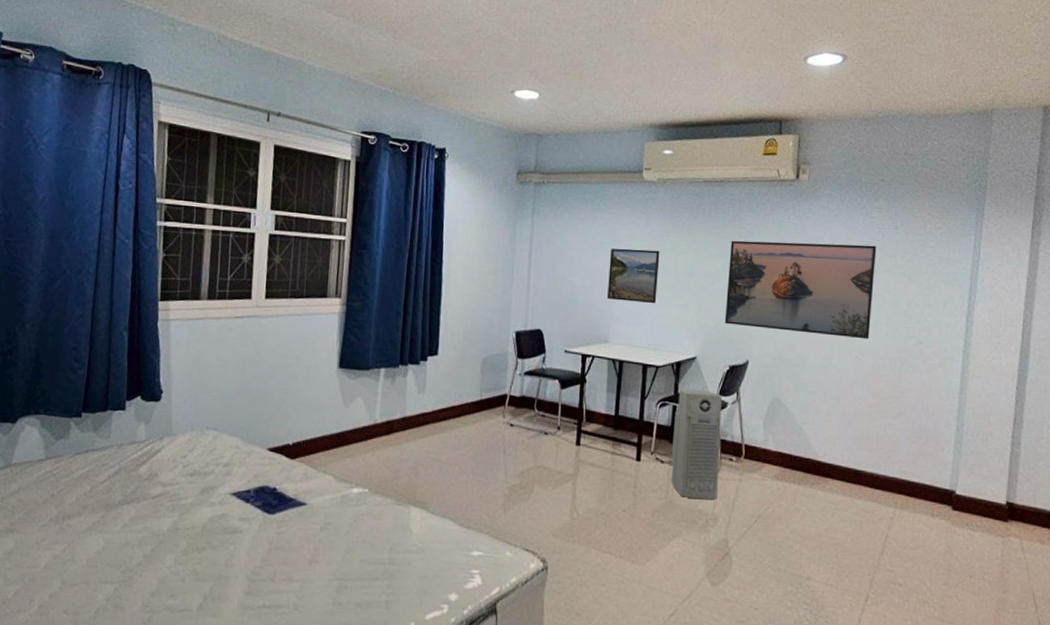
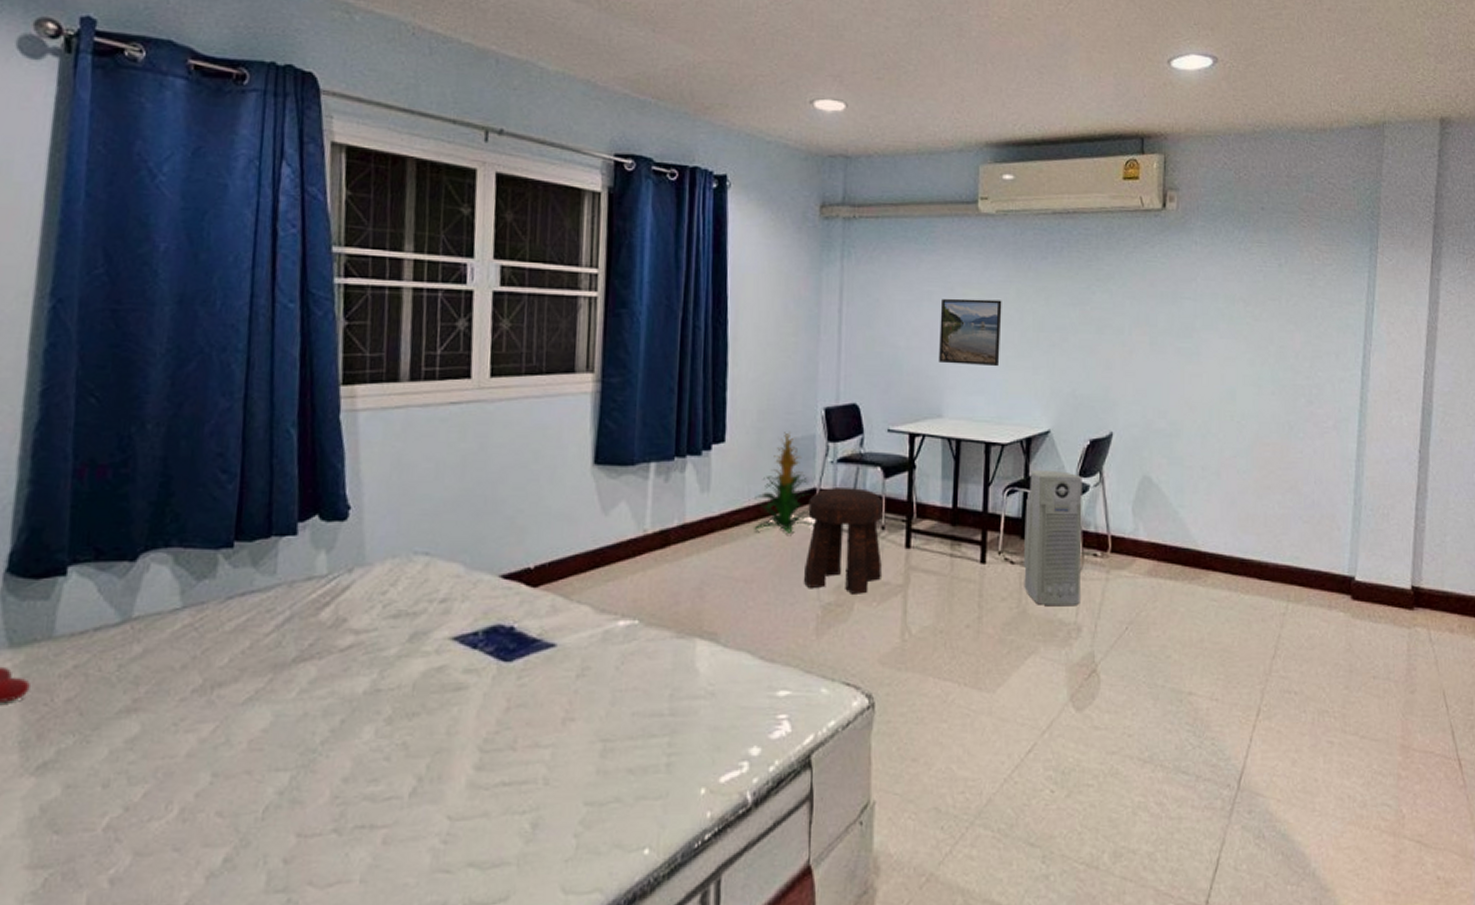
indoor plant: none [458,349,506,429] -> present [754,432,816,533]
stool: none [495,394,560,480] -> present [804,488,885,594]
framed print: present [724,240,877,339] -> none [1083,285,1258,401]

